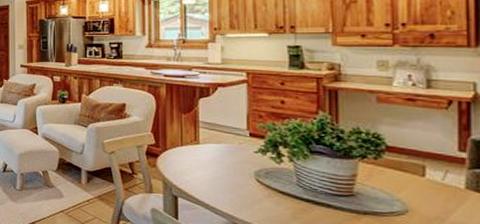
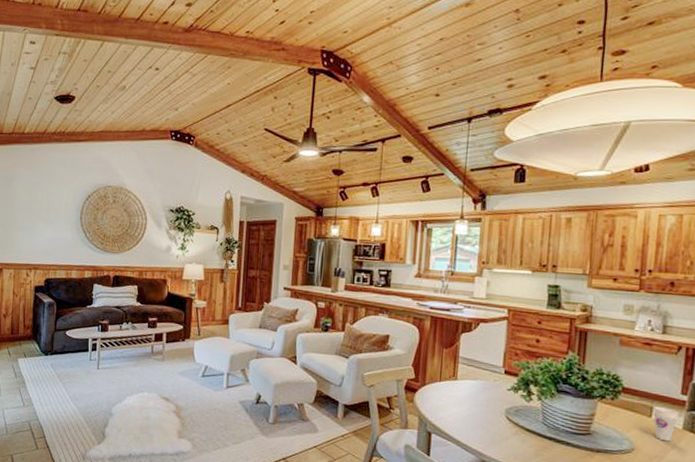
cup: none [426,164,459,203] -> present [653,406,679,442]

